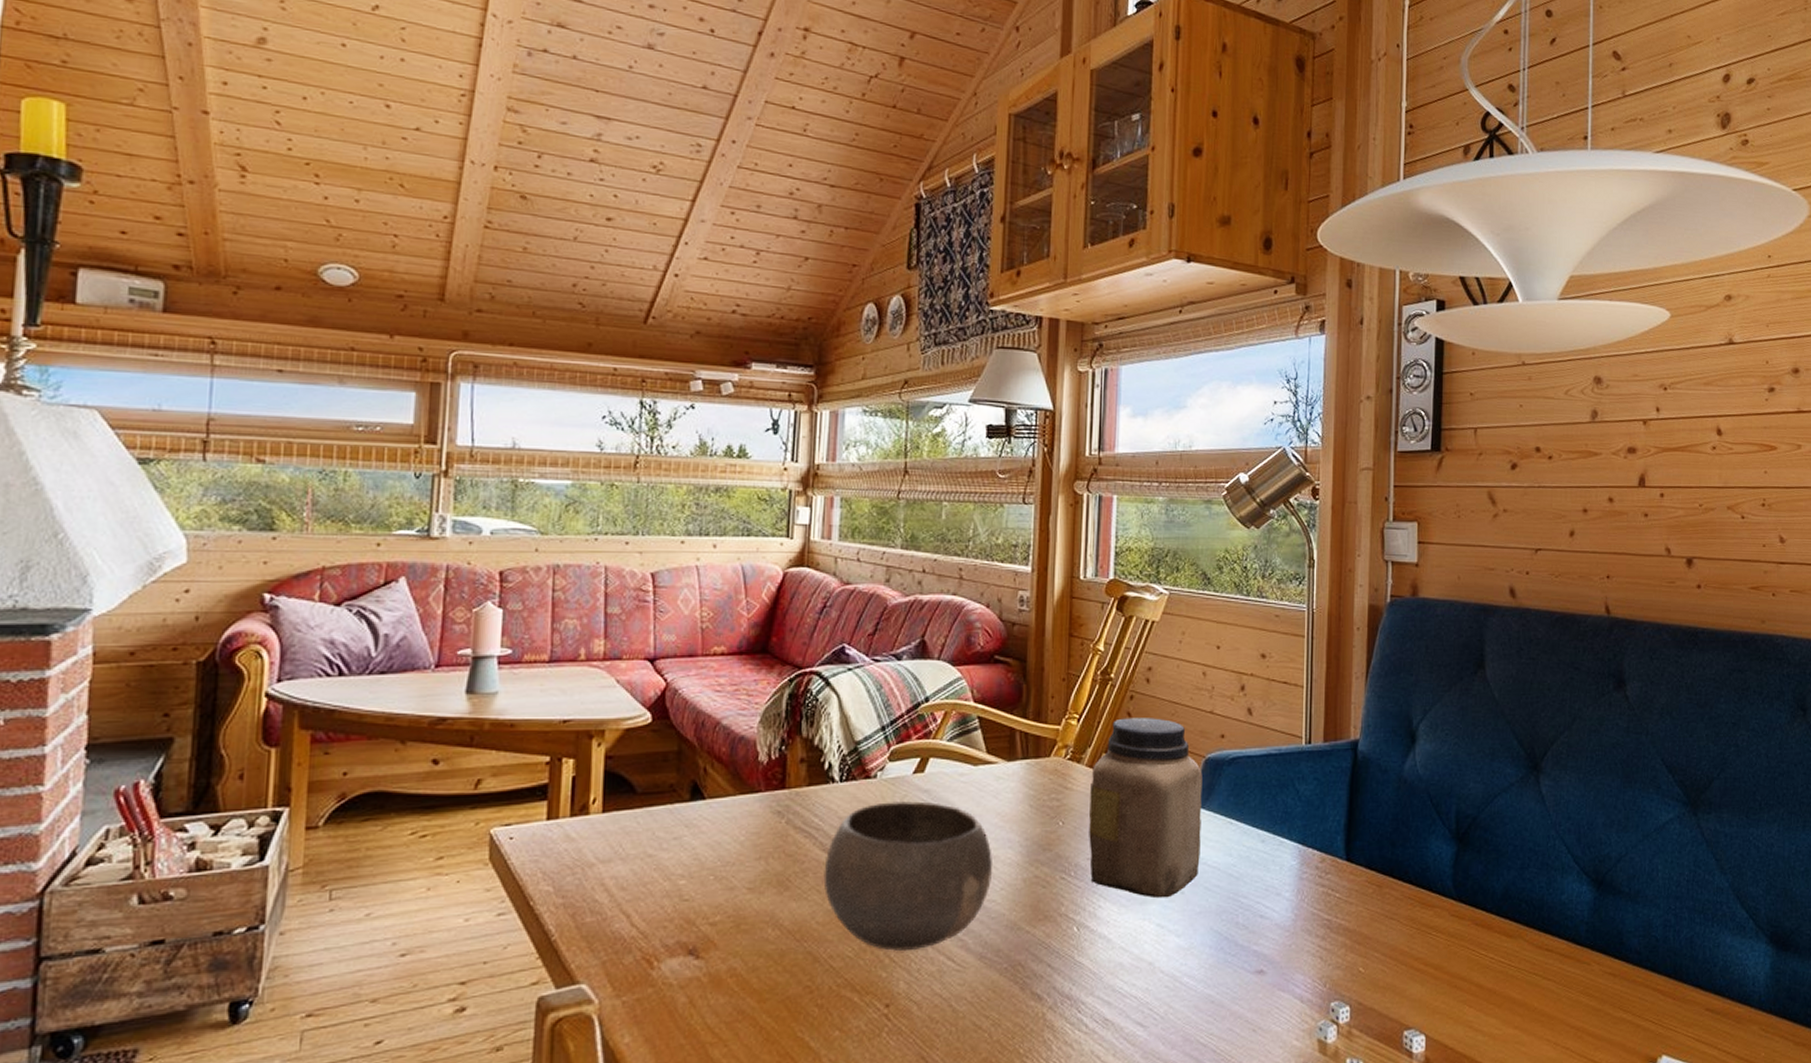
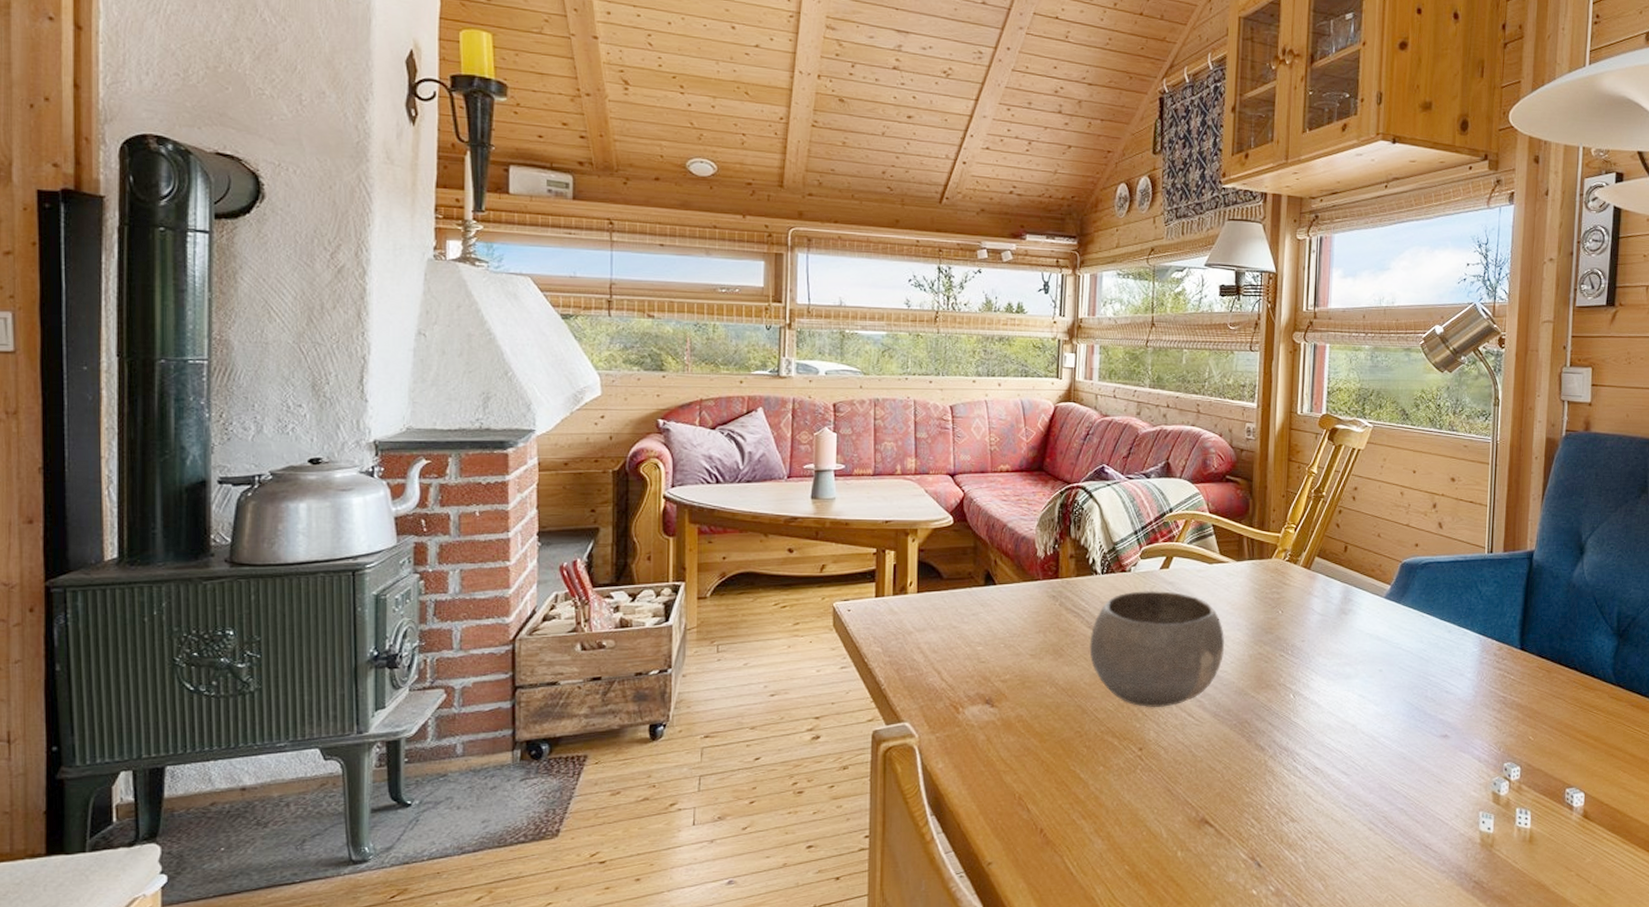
jar: present [1089,718,1203,899] -> none [1303,528,1399,675]

